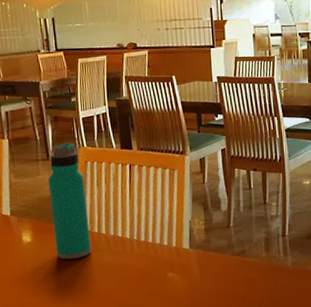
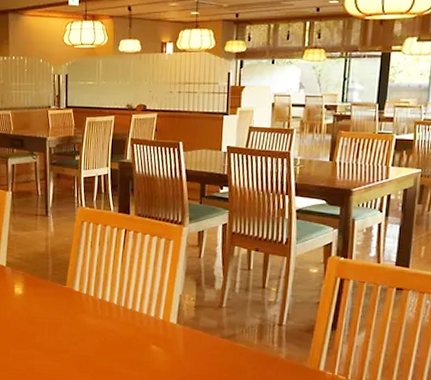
water bottle: present [48,143,92,260] -> none [44,201,79,318]

